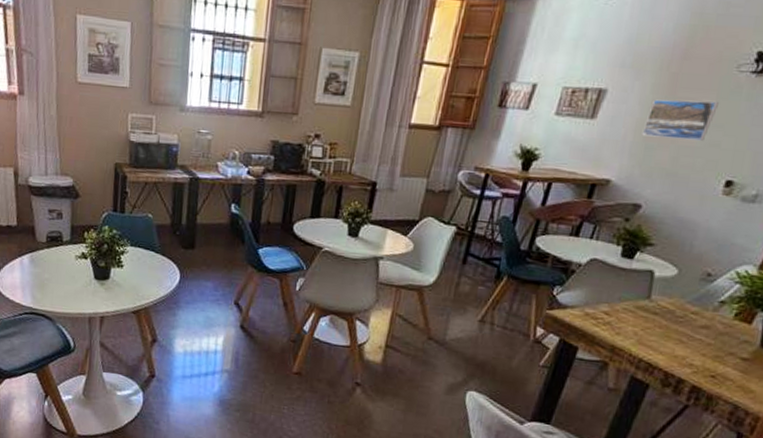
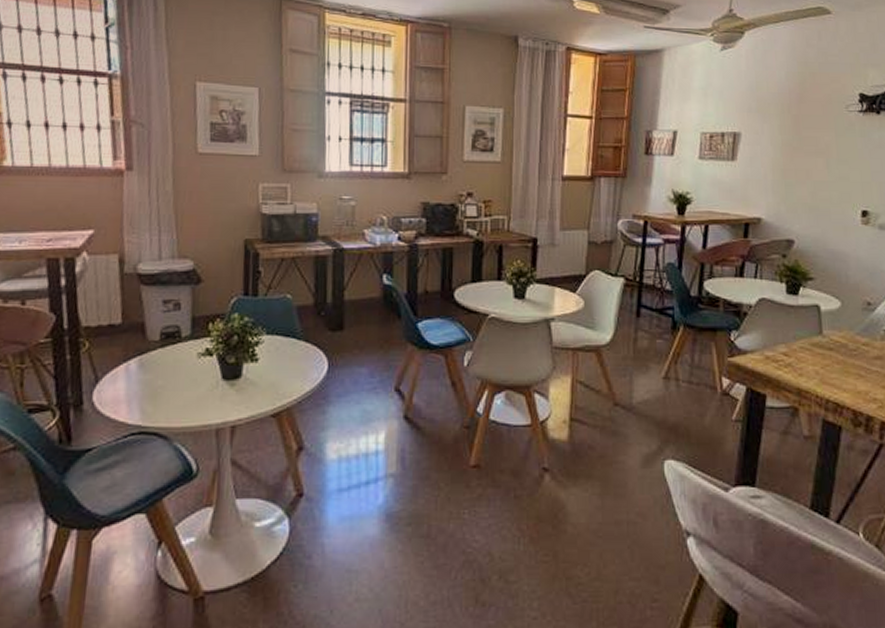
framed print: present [641,99,719,141] -> none [779,138,839,175]

